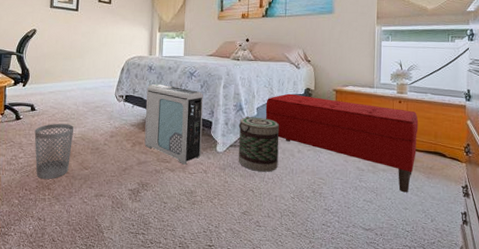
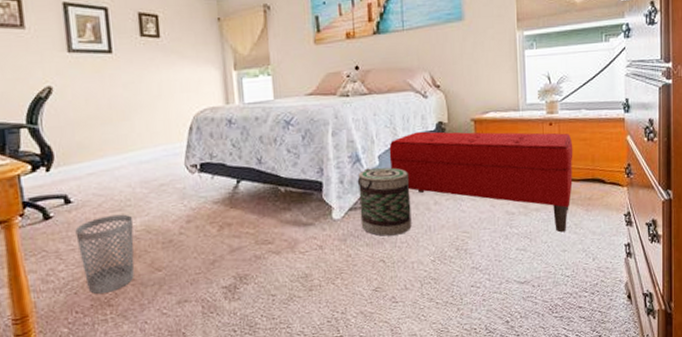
air purifier: present [144,83,203,165] -> none [228,141,313,243]

